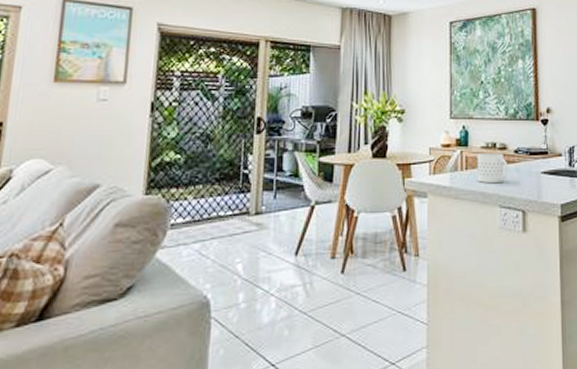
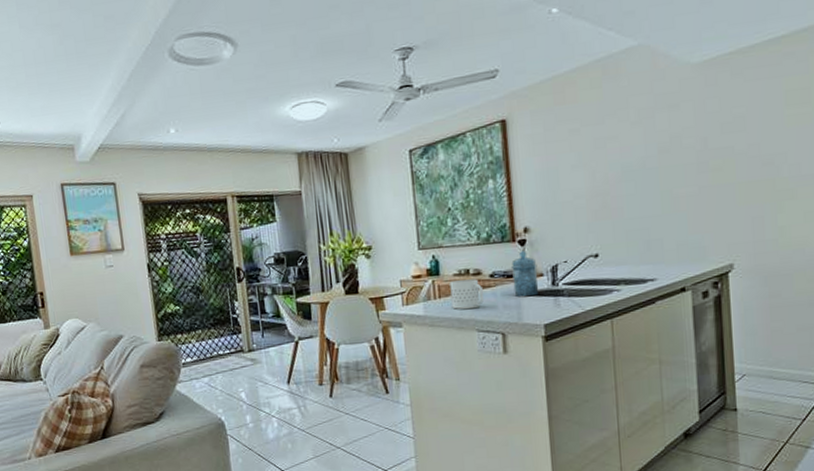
canister: none [533,130,557,175] -> present [510,251,538,297]

